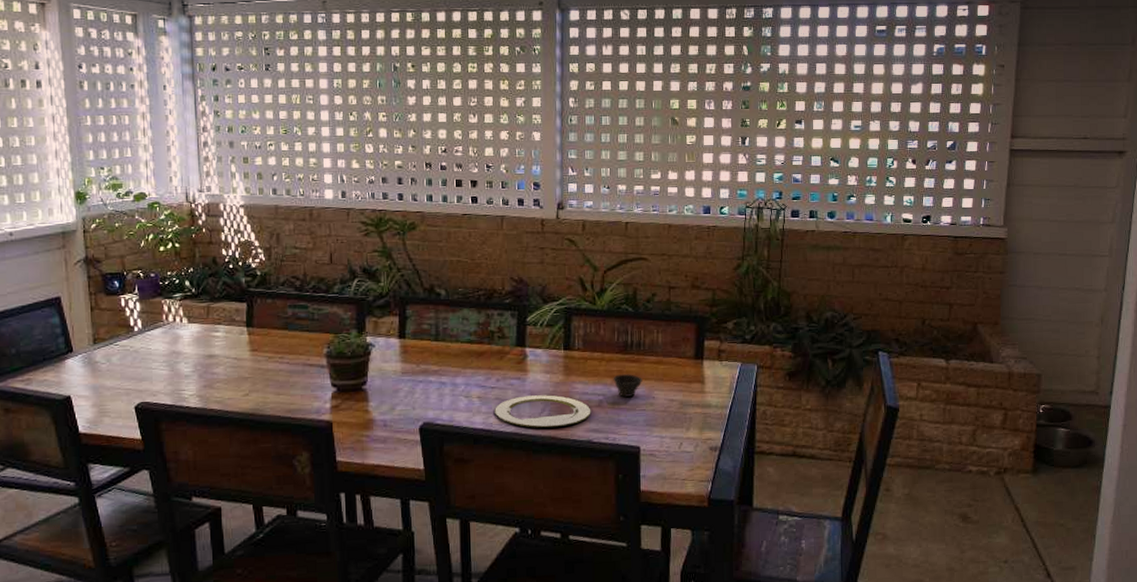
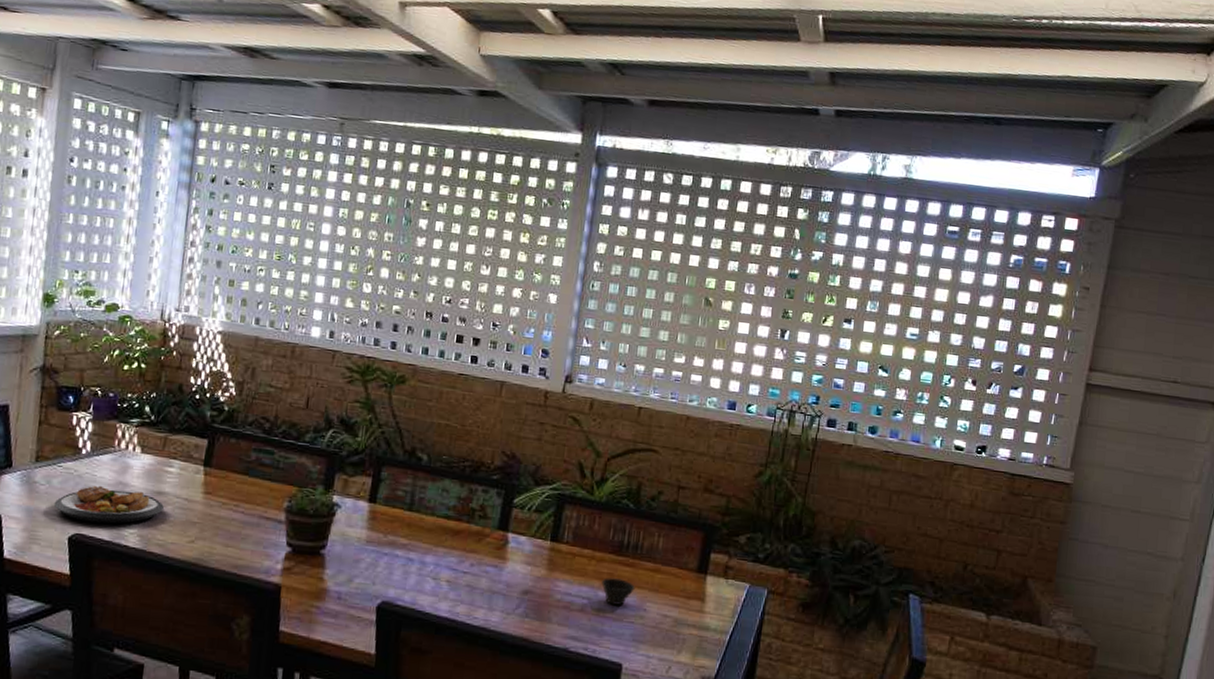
plate: none [116,357,216,391] -> present [53,485,164,524]
plate: present [495,395,591,428] -> none [463,587,572,629]

